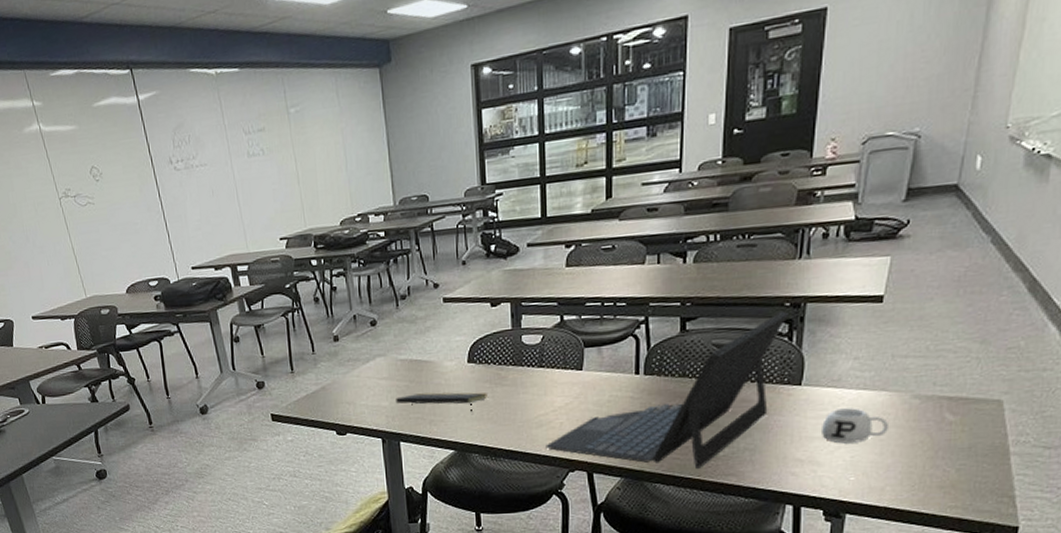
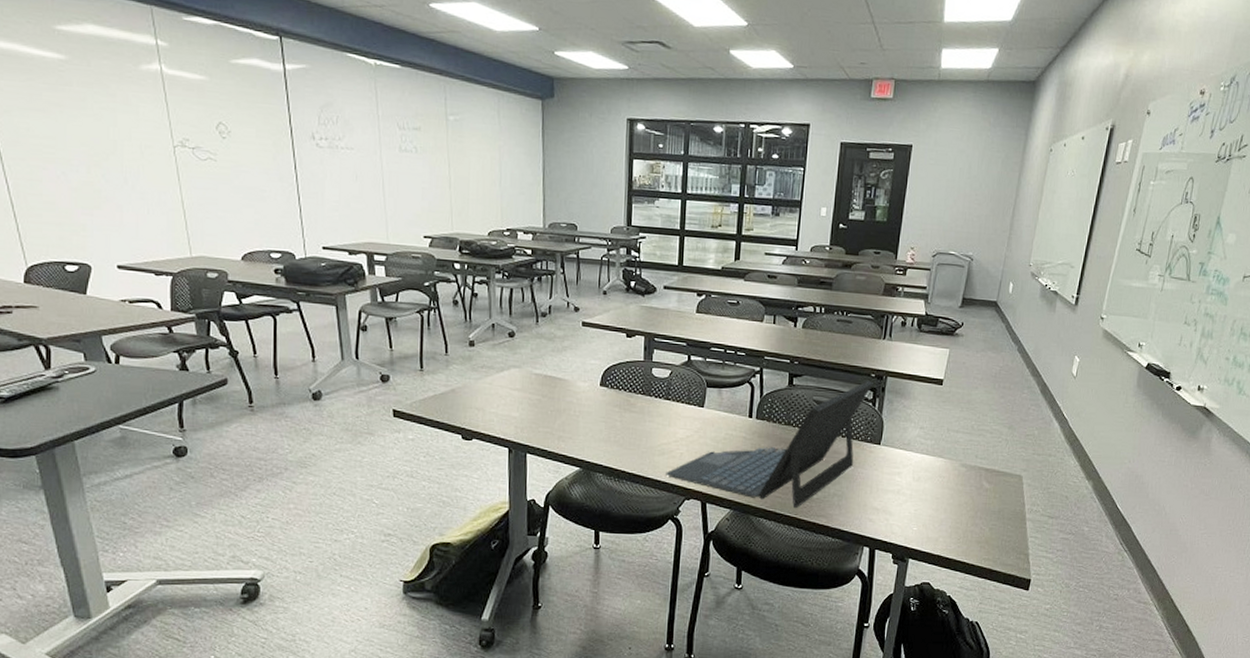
notepad: present [396,392,489,412] -> none [527,408,617,433]
mug: present [820,408,890,444] -> none [893,468,944,499]

